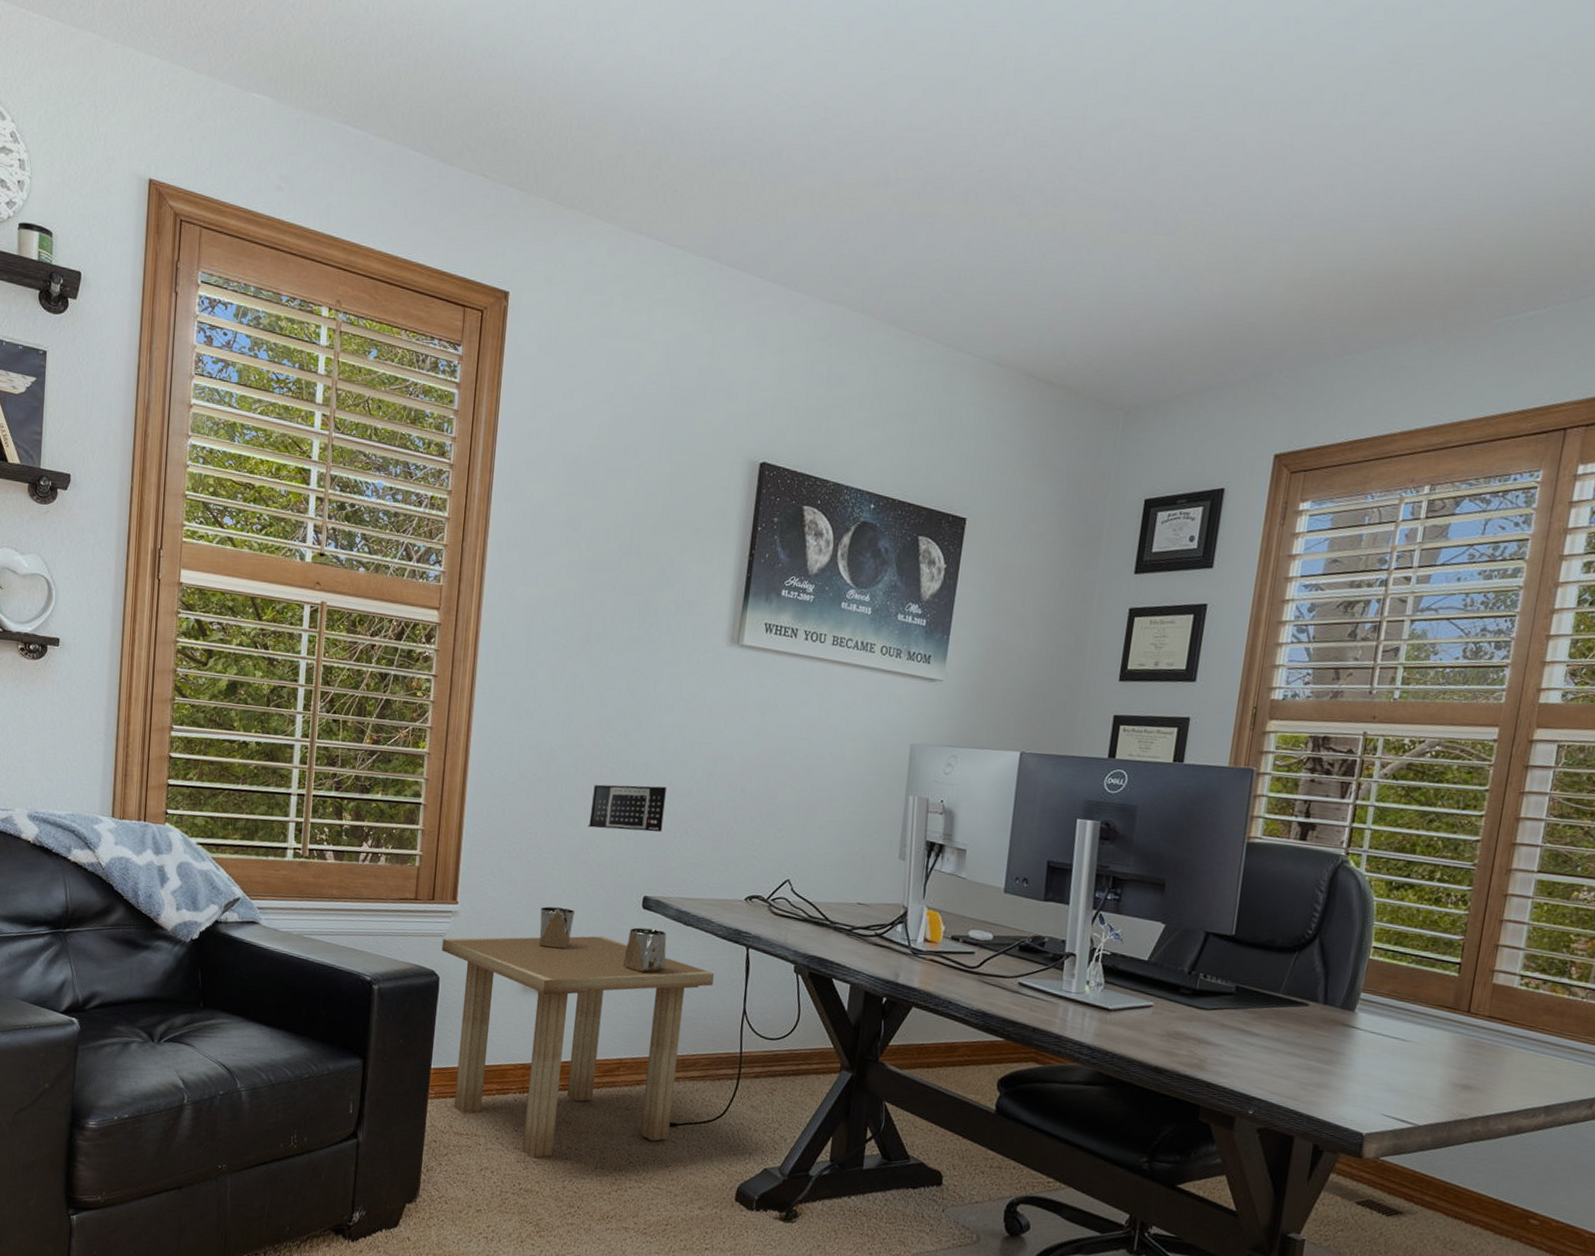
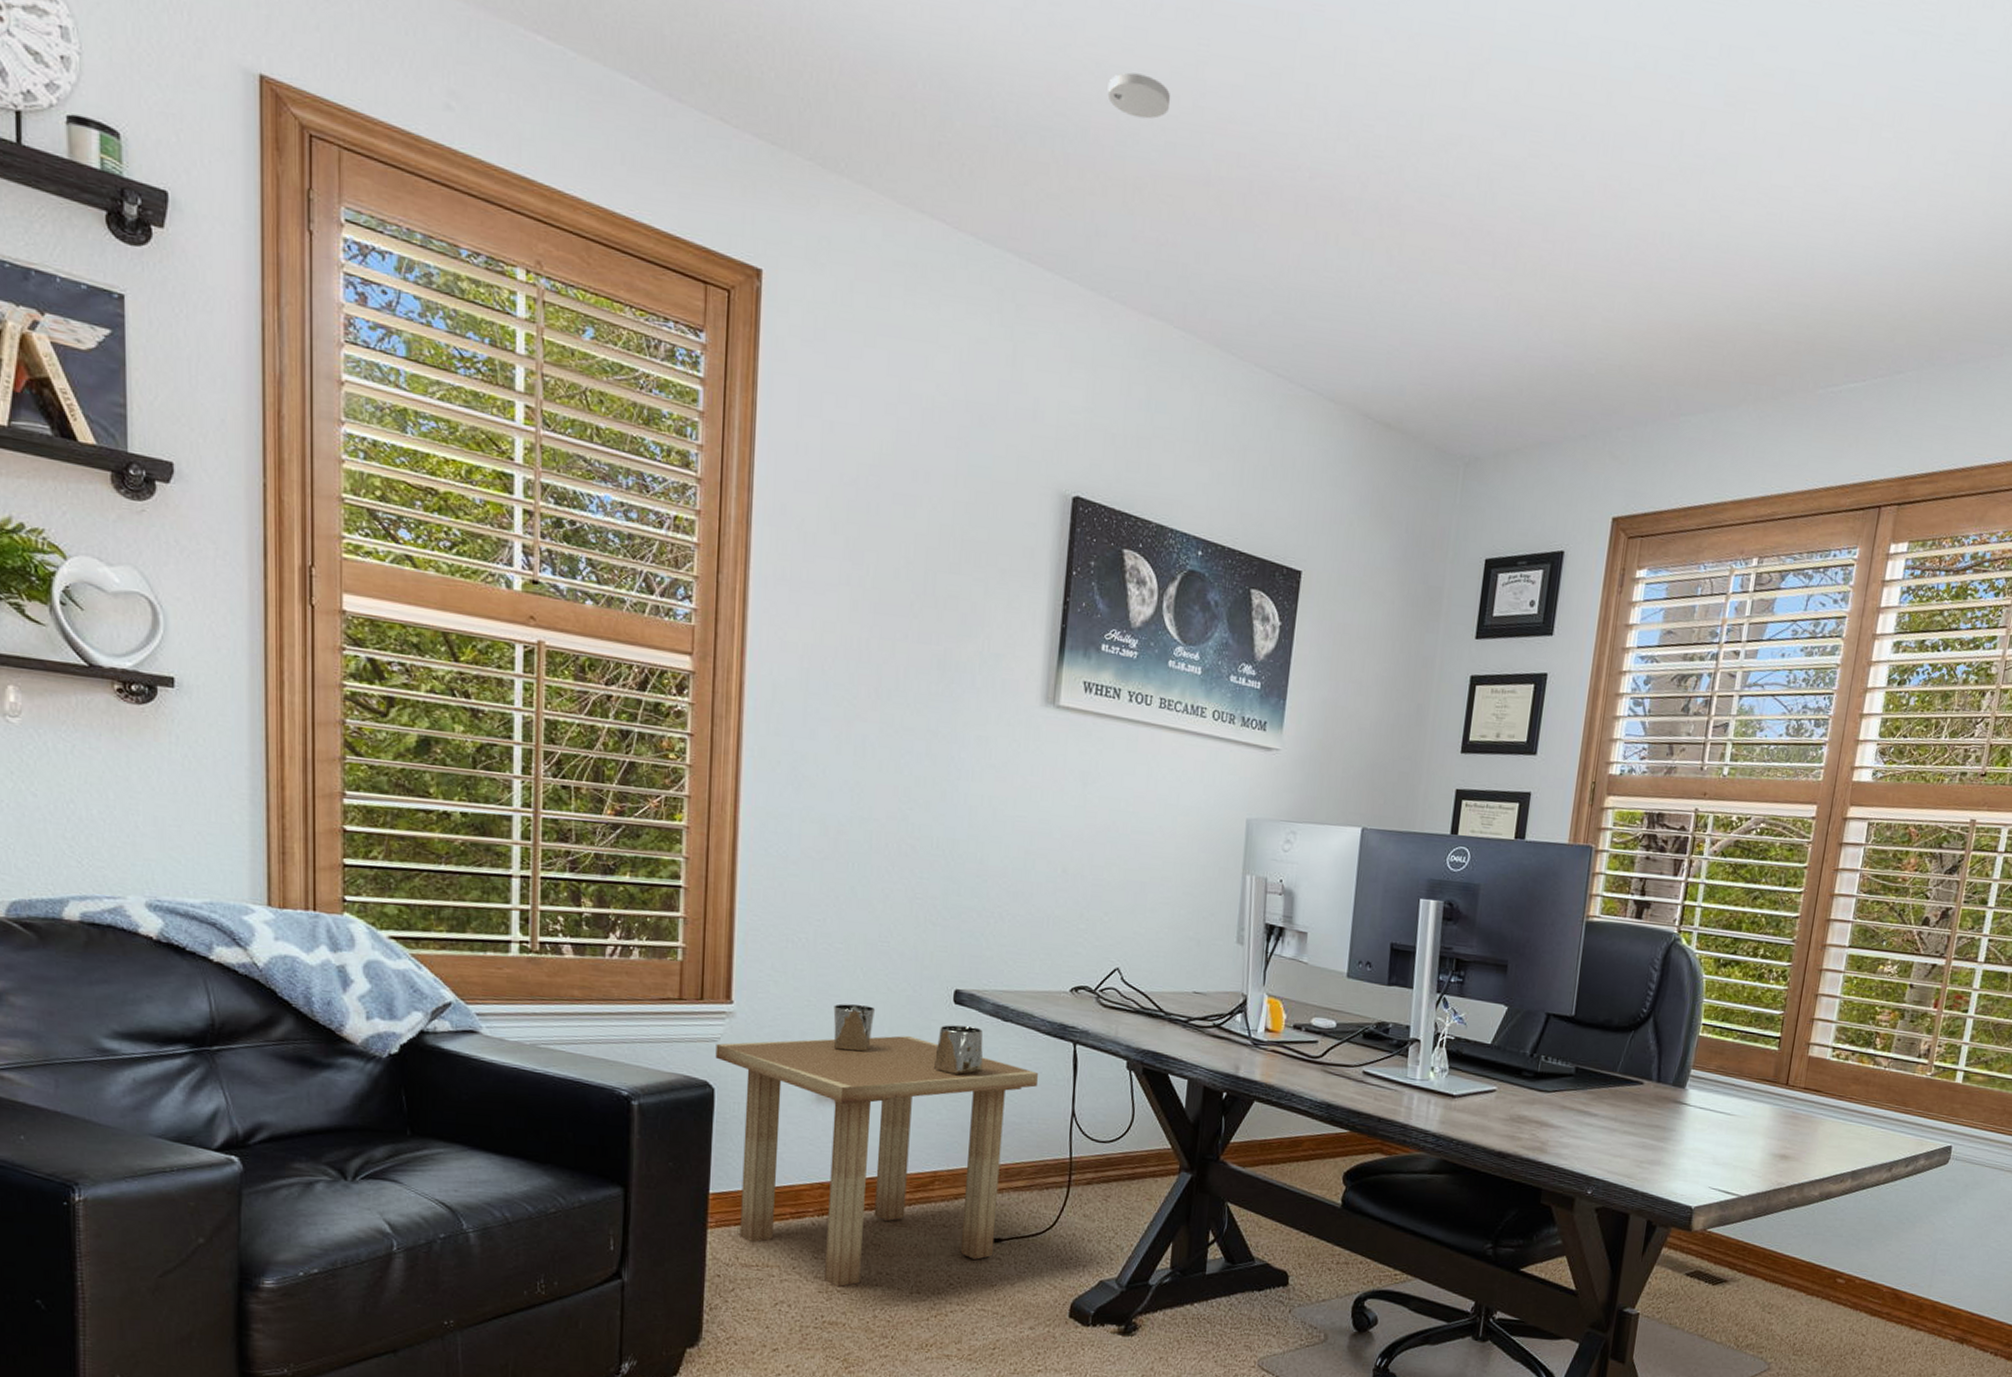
calendar: present [587,784,667,833] -> none [886,863,977,918]
smoke detector: none [800,99,856,137] -> present [1107,72,1171,119]

